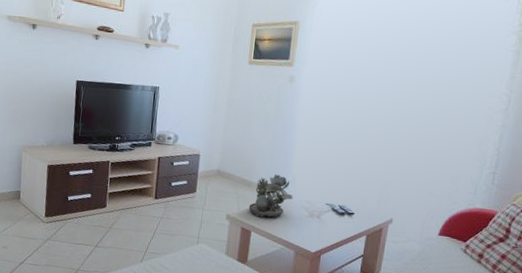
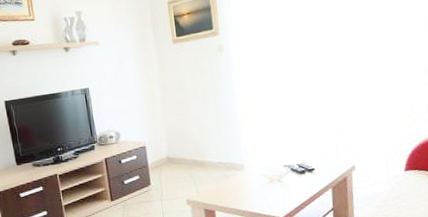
succulent plant: present [248,174,293,218] -> none [207,147,249,195]

